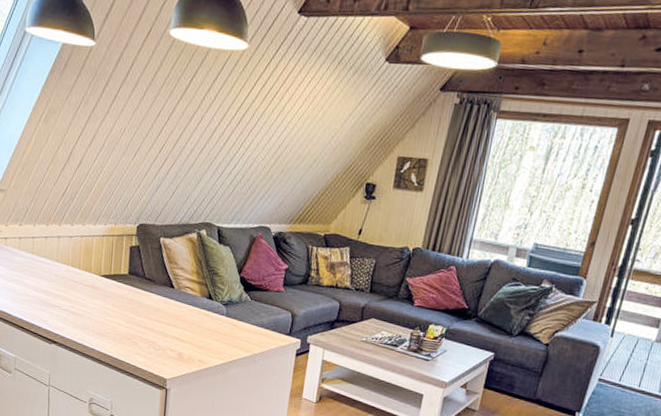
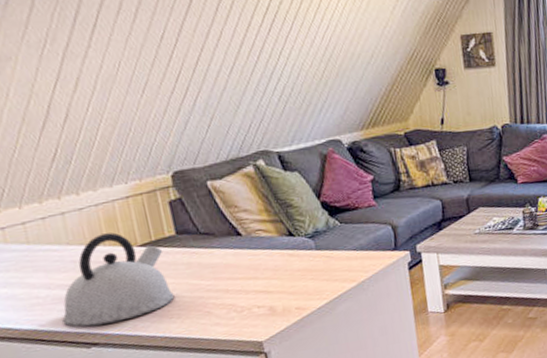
kettle: none [39,259,116,331] -> present [62,232,175,327]

